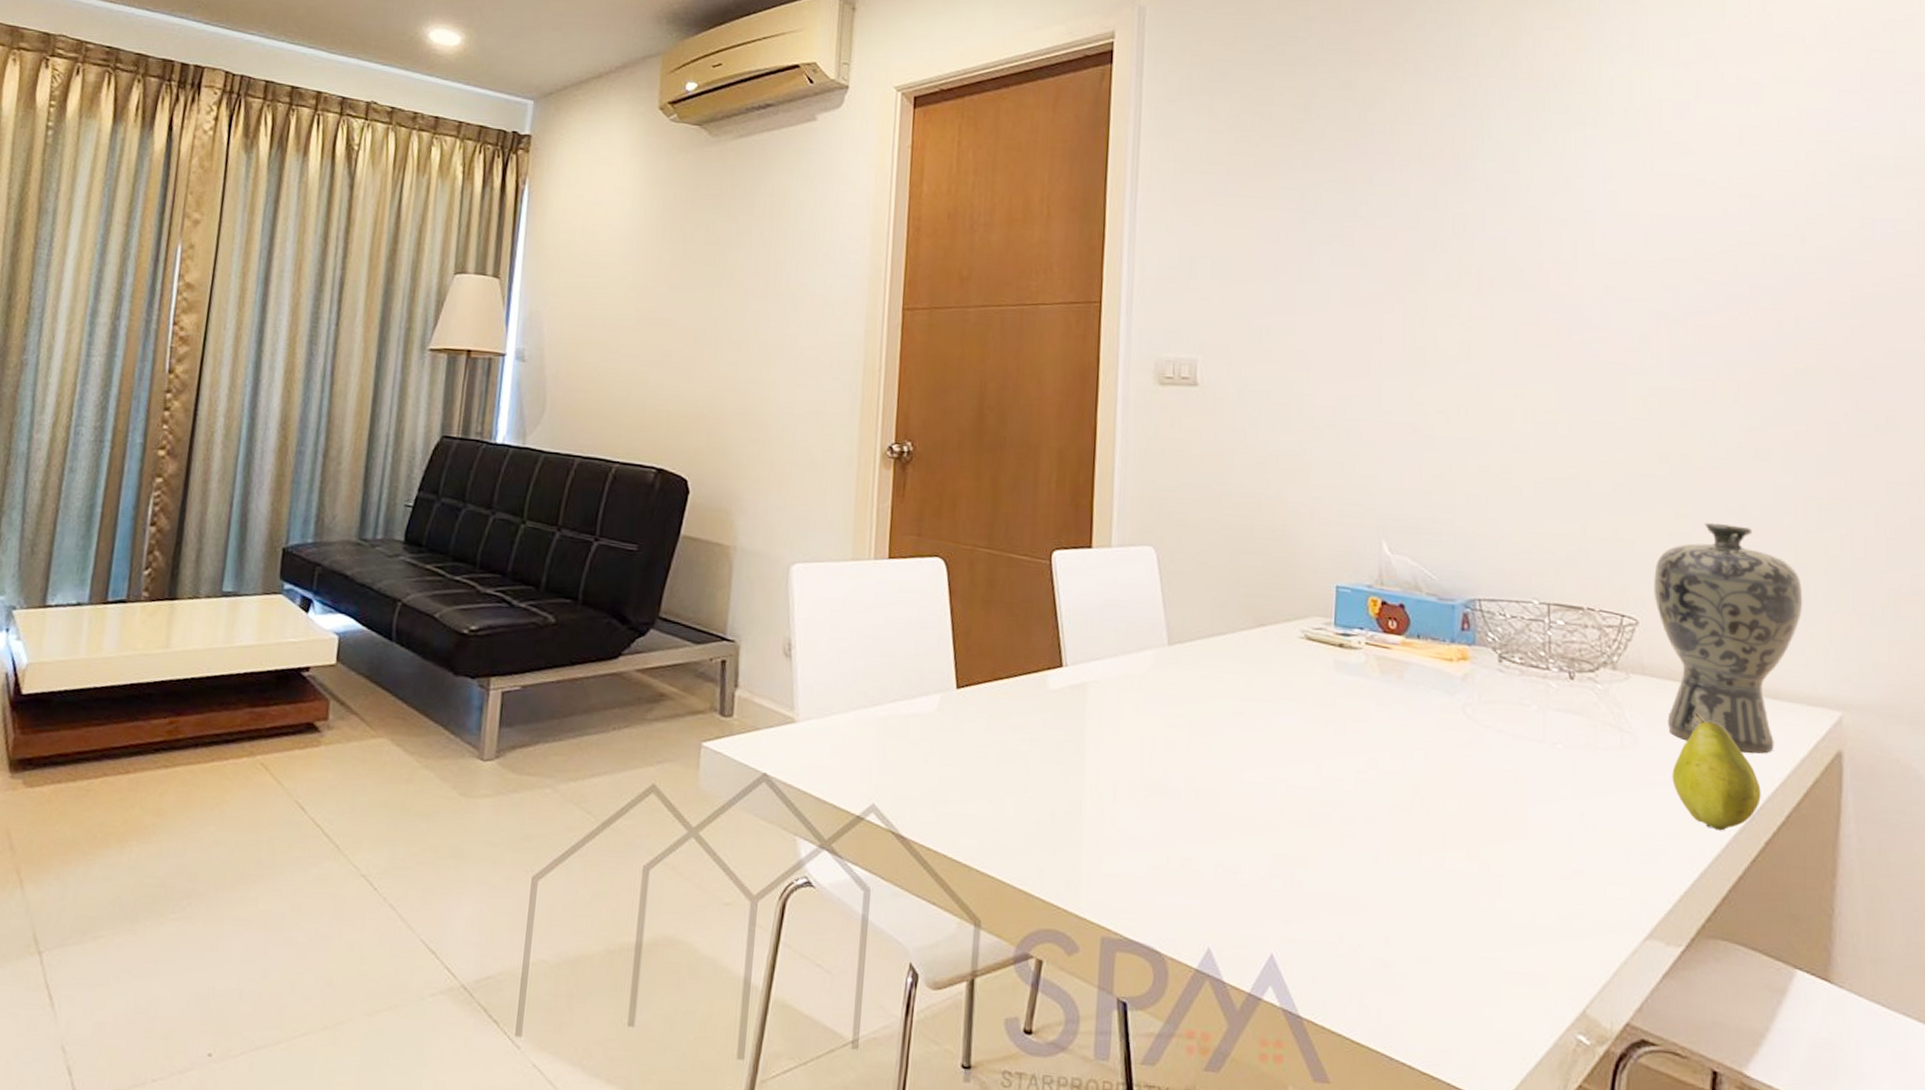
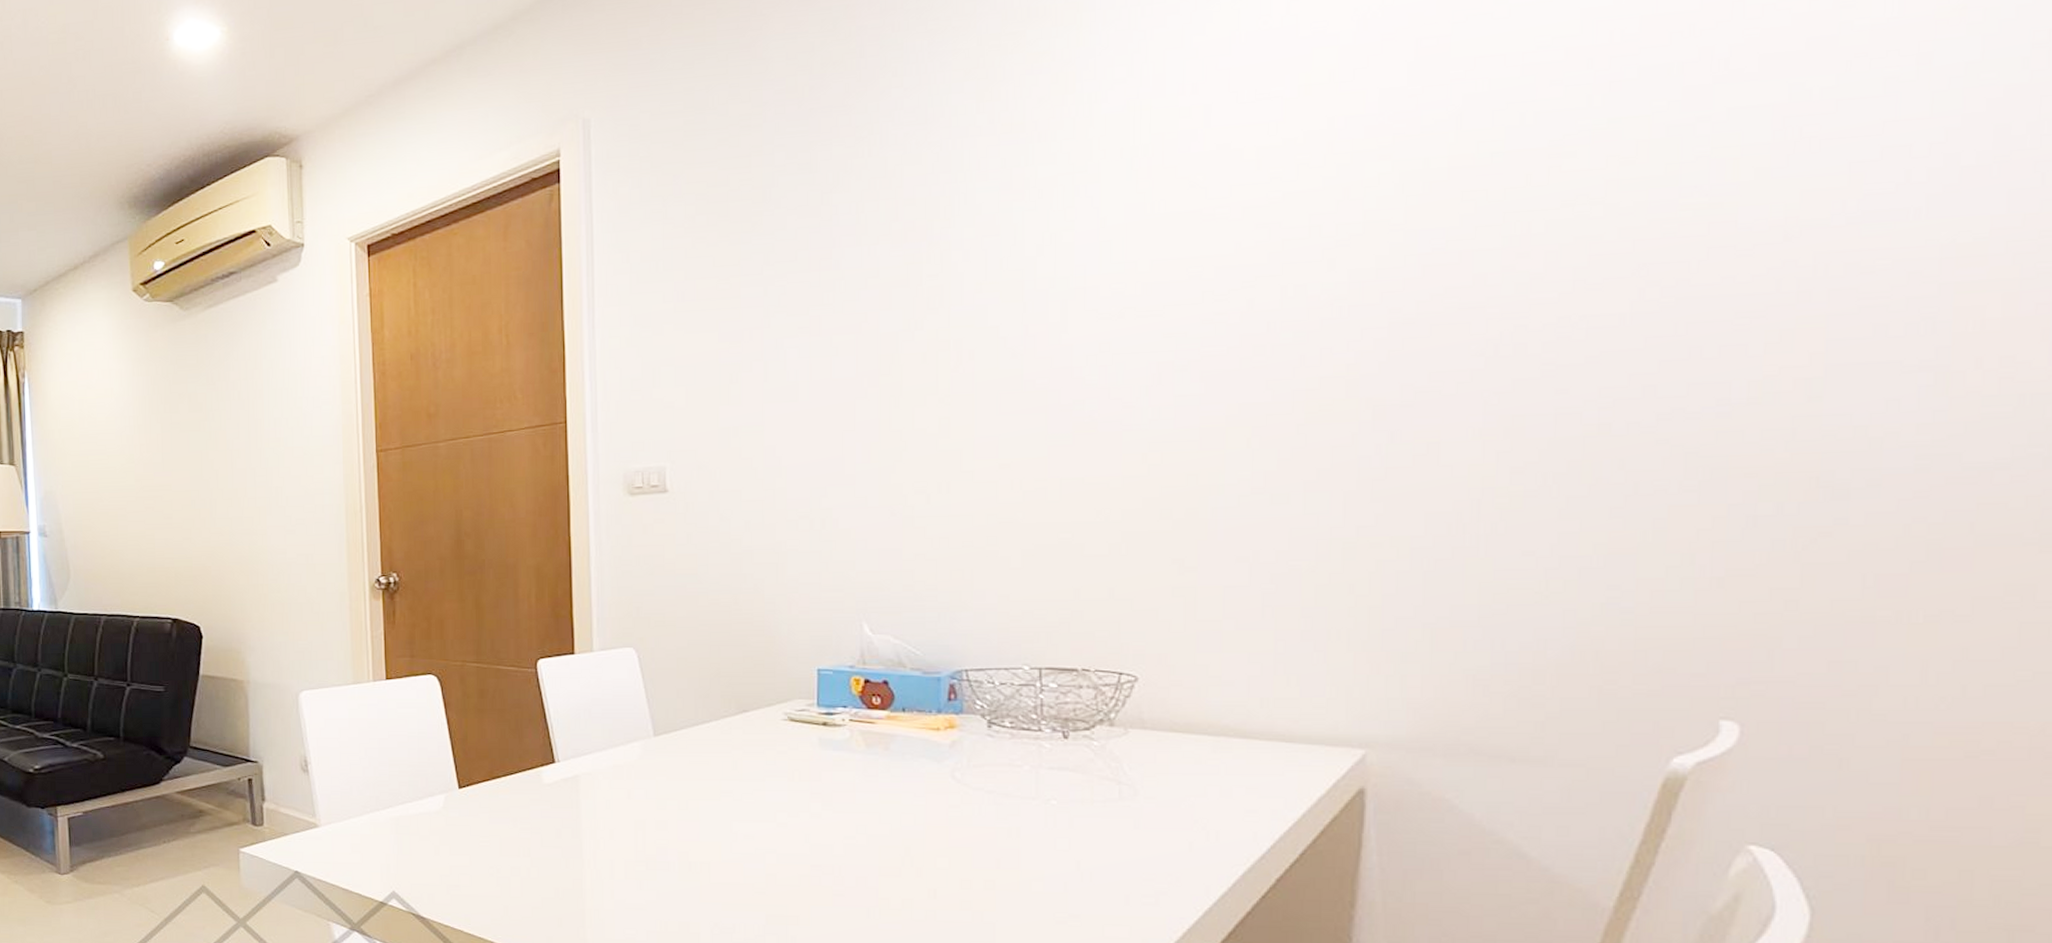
vase: present [1654,522,1803,754] -> none [1155,573,1324,796]
fruit: present [1672,712,1761,831] -> none [1174,760,1272,871]

